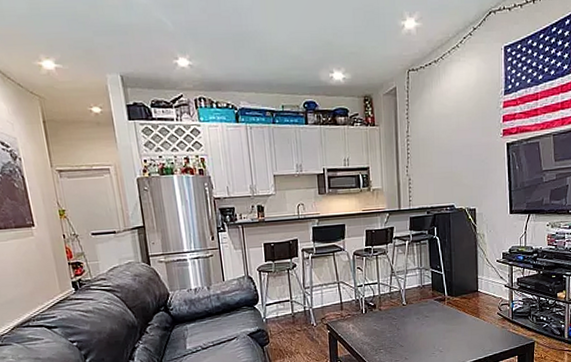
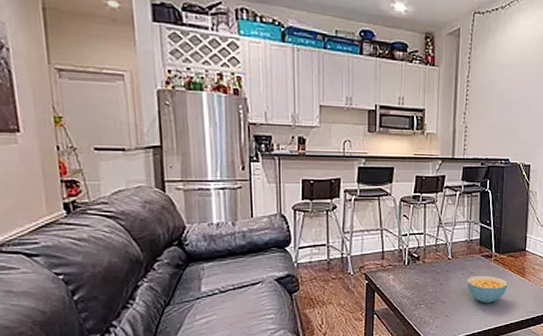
cereal bowl: none [422,318,464,345] -> present [467,275,508,304]

